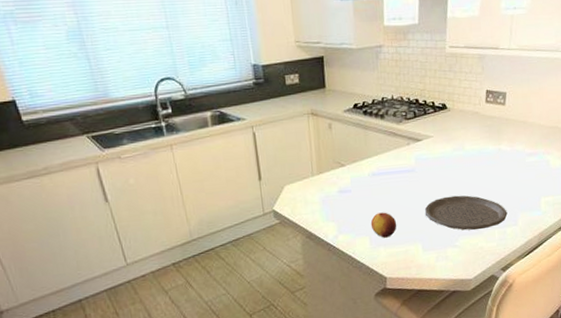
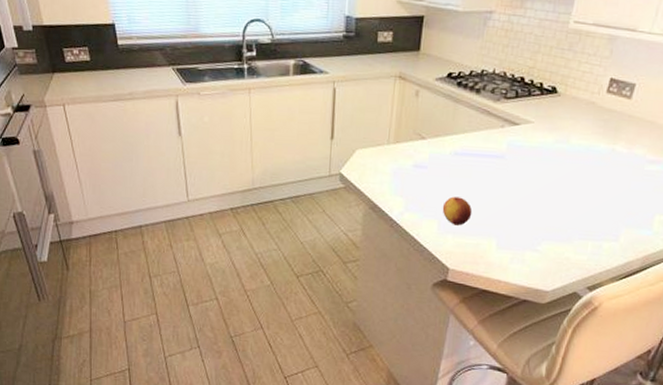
plate: present [424,195,508,231] -> none [507,192,608,238]

